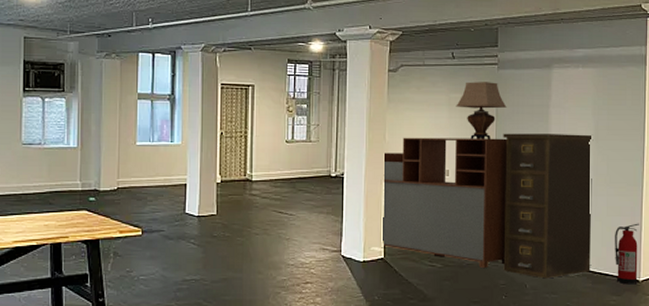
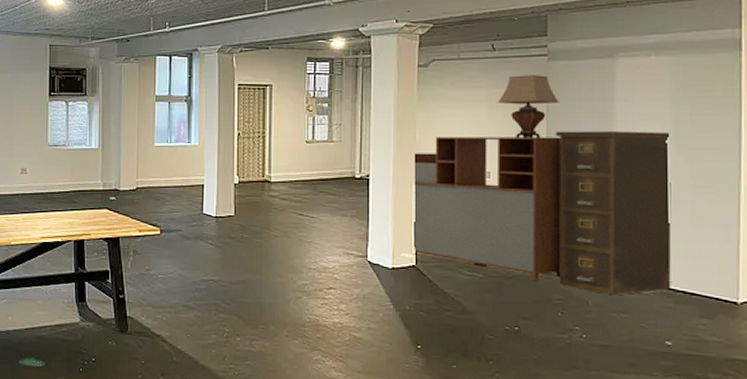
fire extinguisher: present [615,223,639,285] -> none [703,235,736,307]

